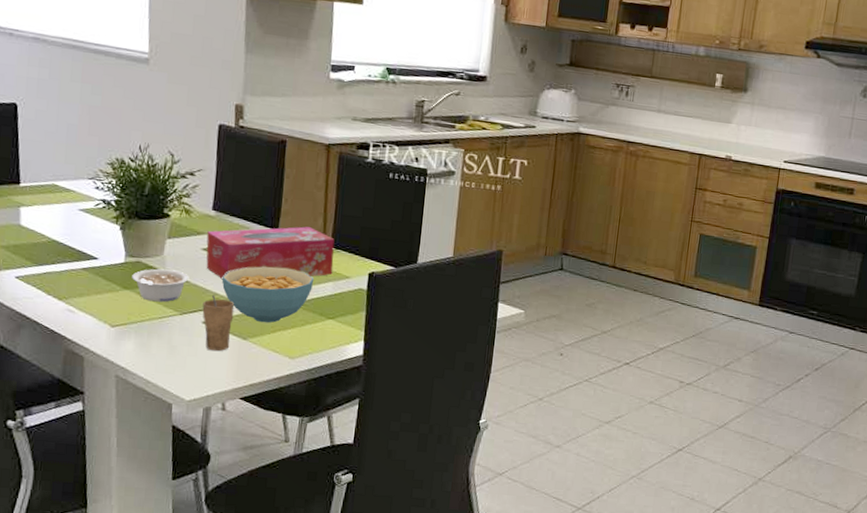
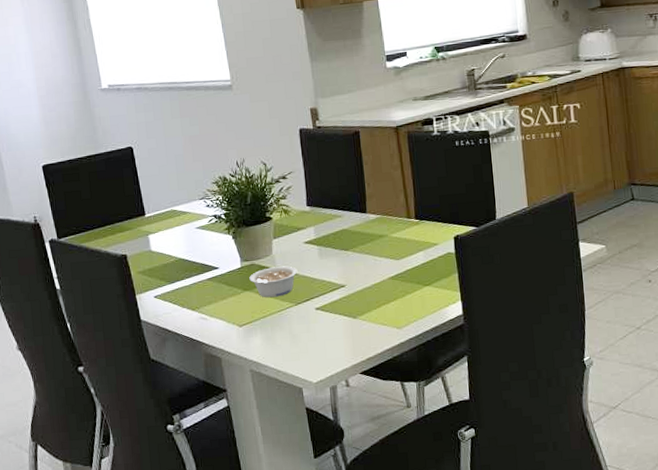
cup: present [202,295,235,352] -> none [313,282,343,334]
tissue box: present [206,226,335,279] -> none [306,205,422,266]
cereal bowl: present [222,266,313,323] -> none [325,245,406,300]

